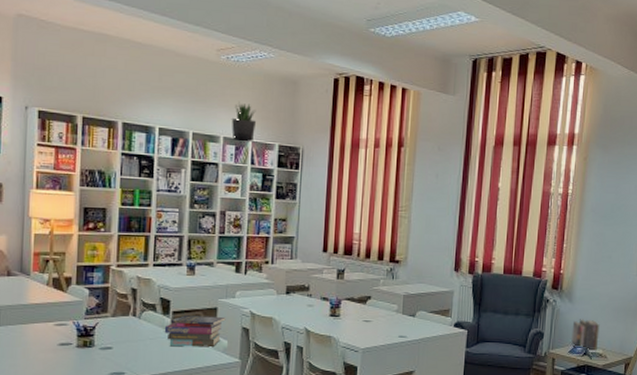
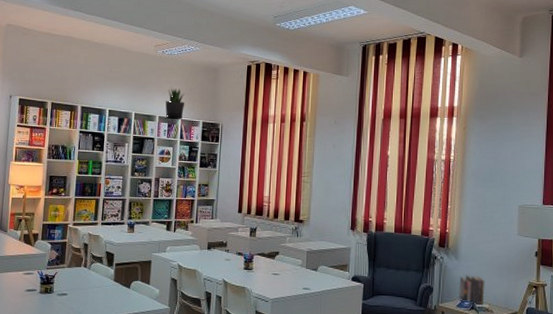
books: present [164,315,226,347] -> none [108,267,158,295]

